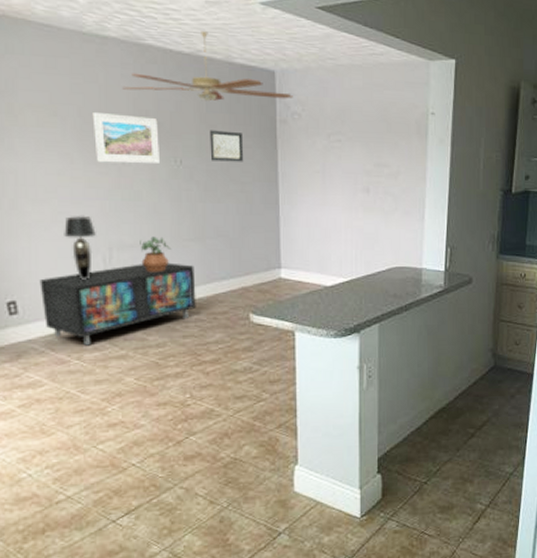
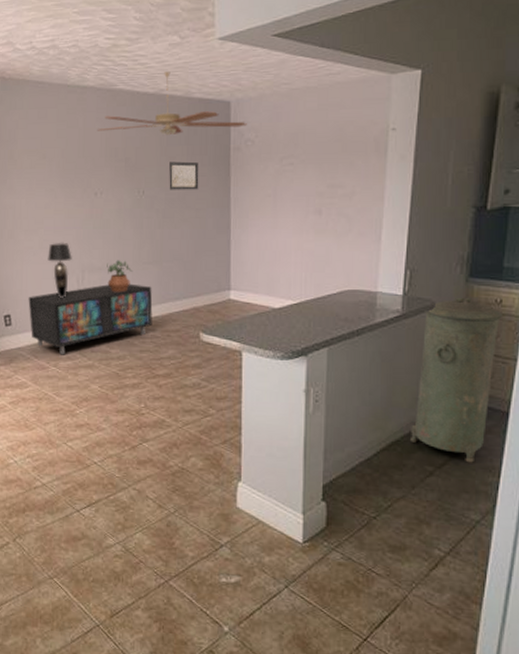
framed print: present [92,111,161,164] -> none [72,152,127,196]
trash can: none [455,272,527,422] -> present [411,297,504,463]

